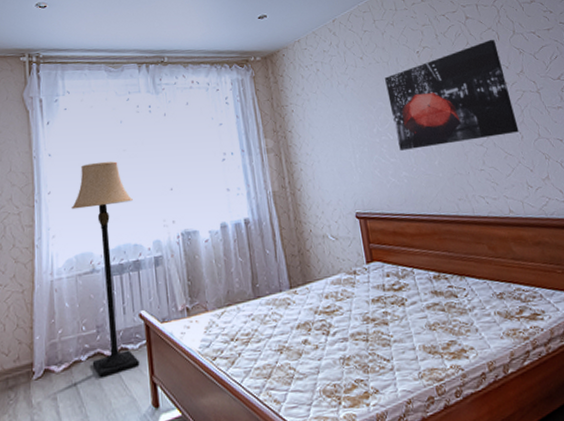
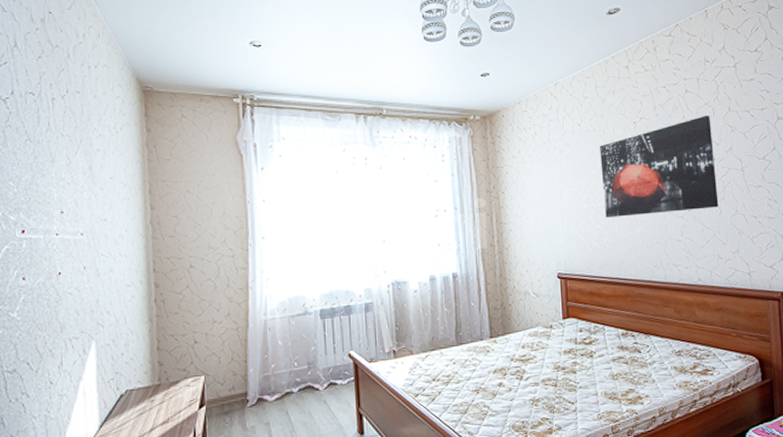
lamp: present [70,161,140,377] -> none [284,211,347,407]

